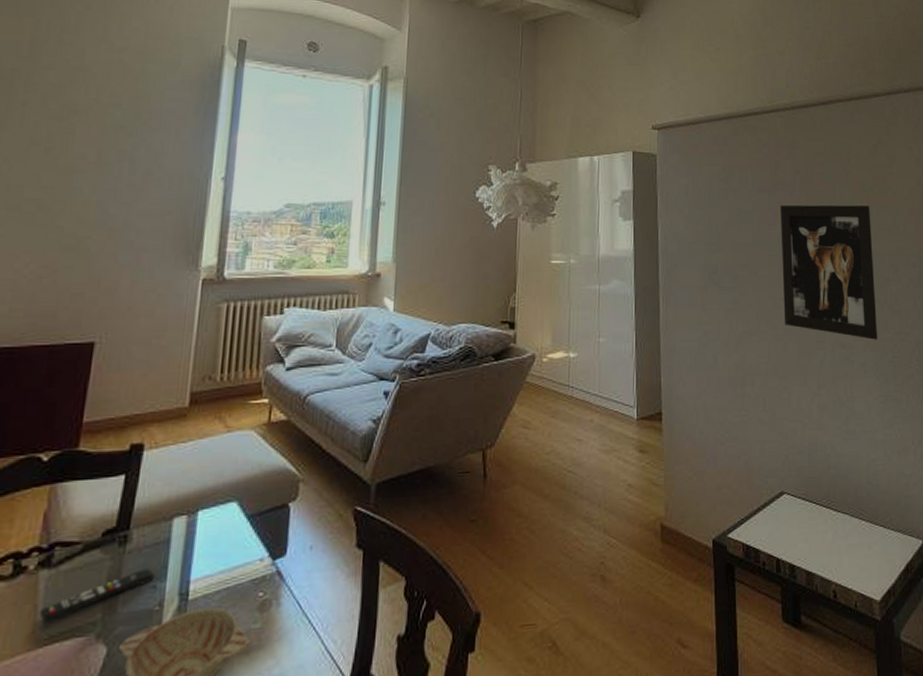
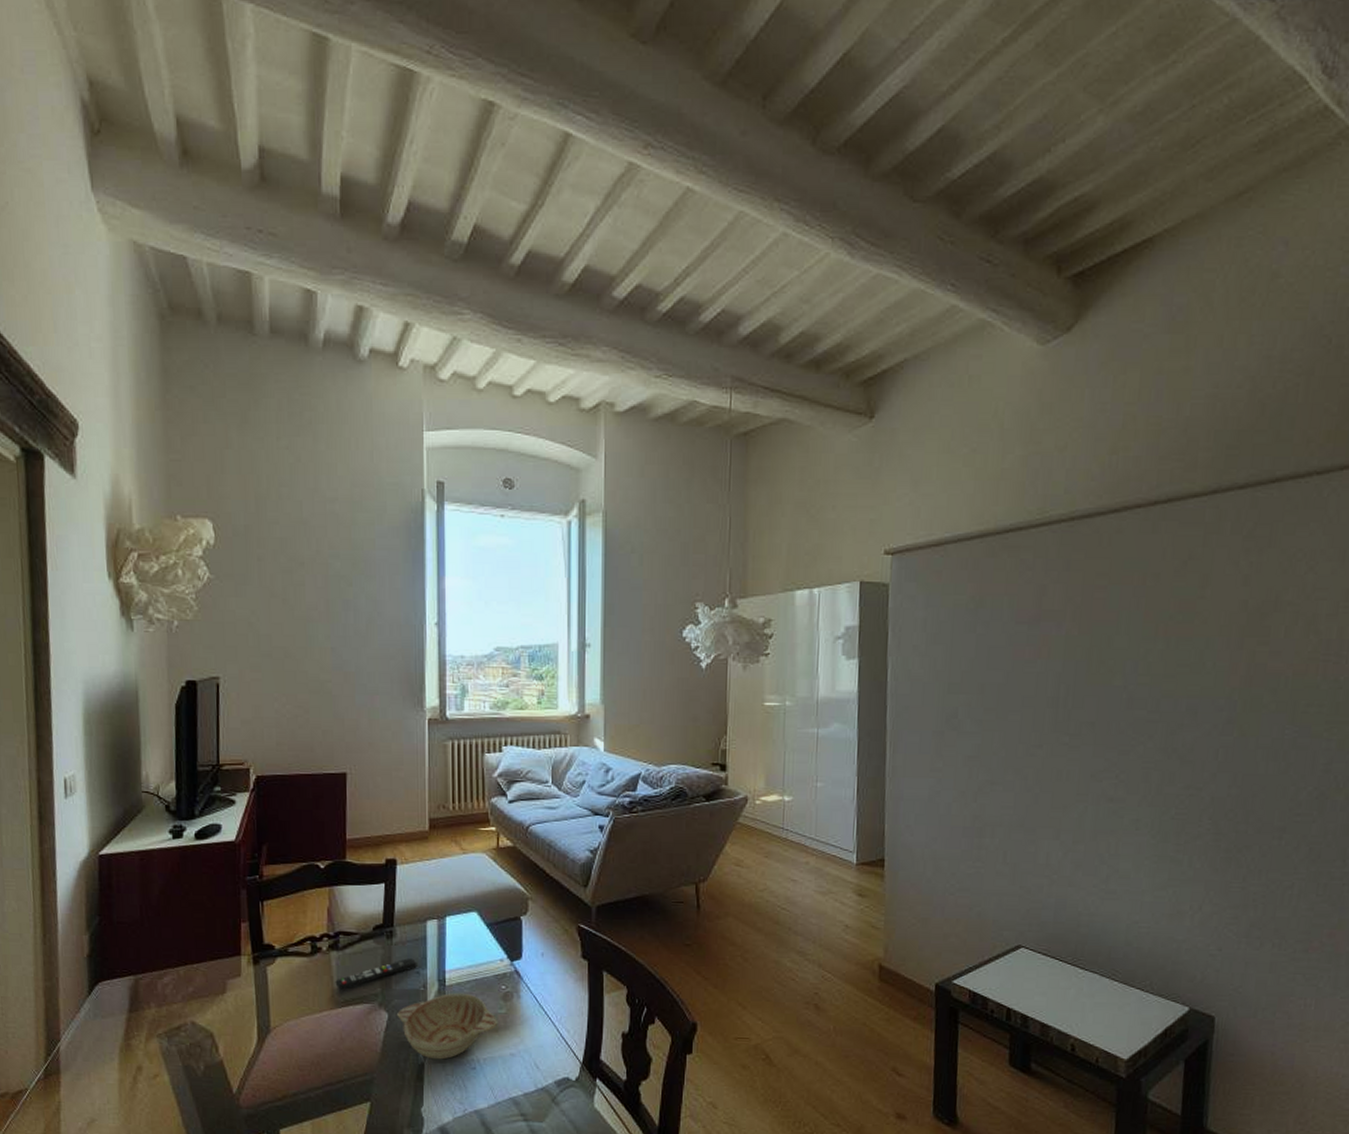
wall art: present [779,204,878,340] -> none [1037,636,1167,794]

